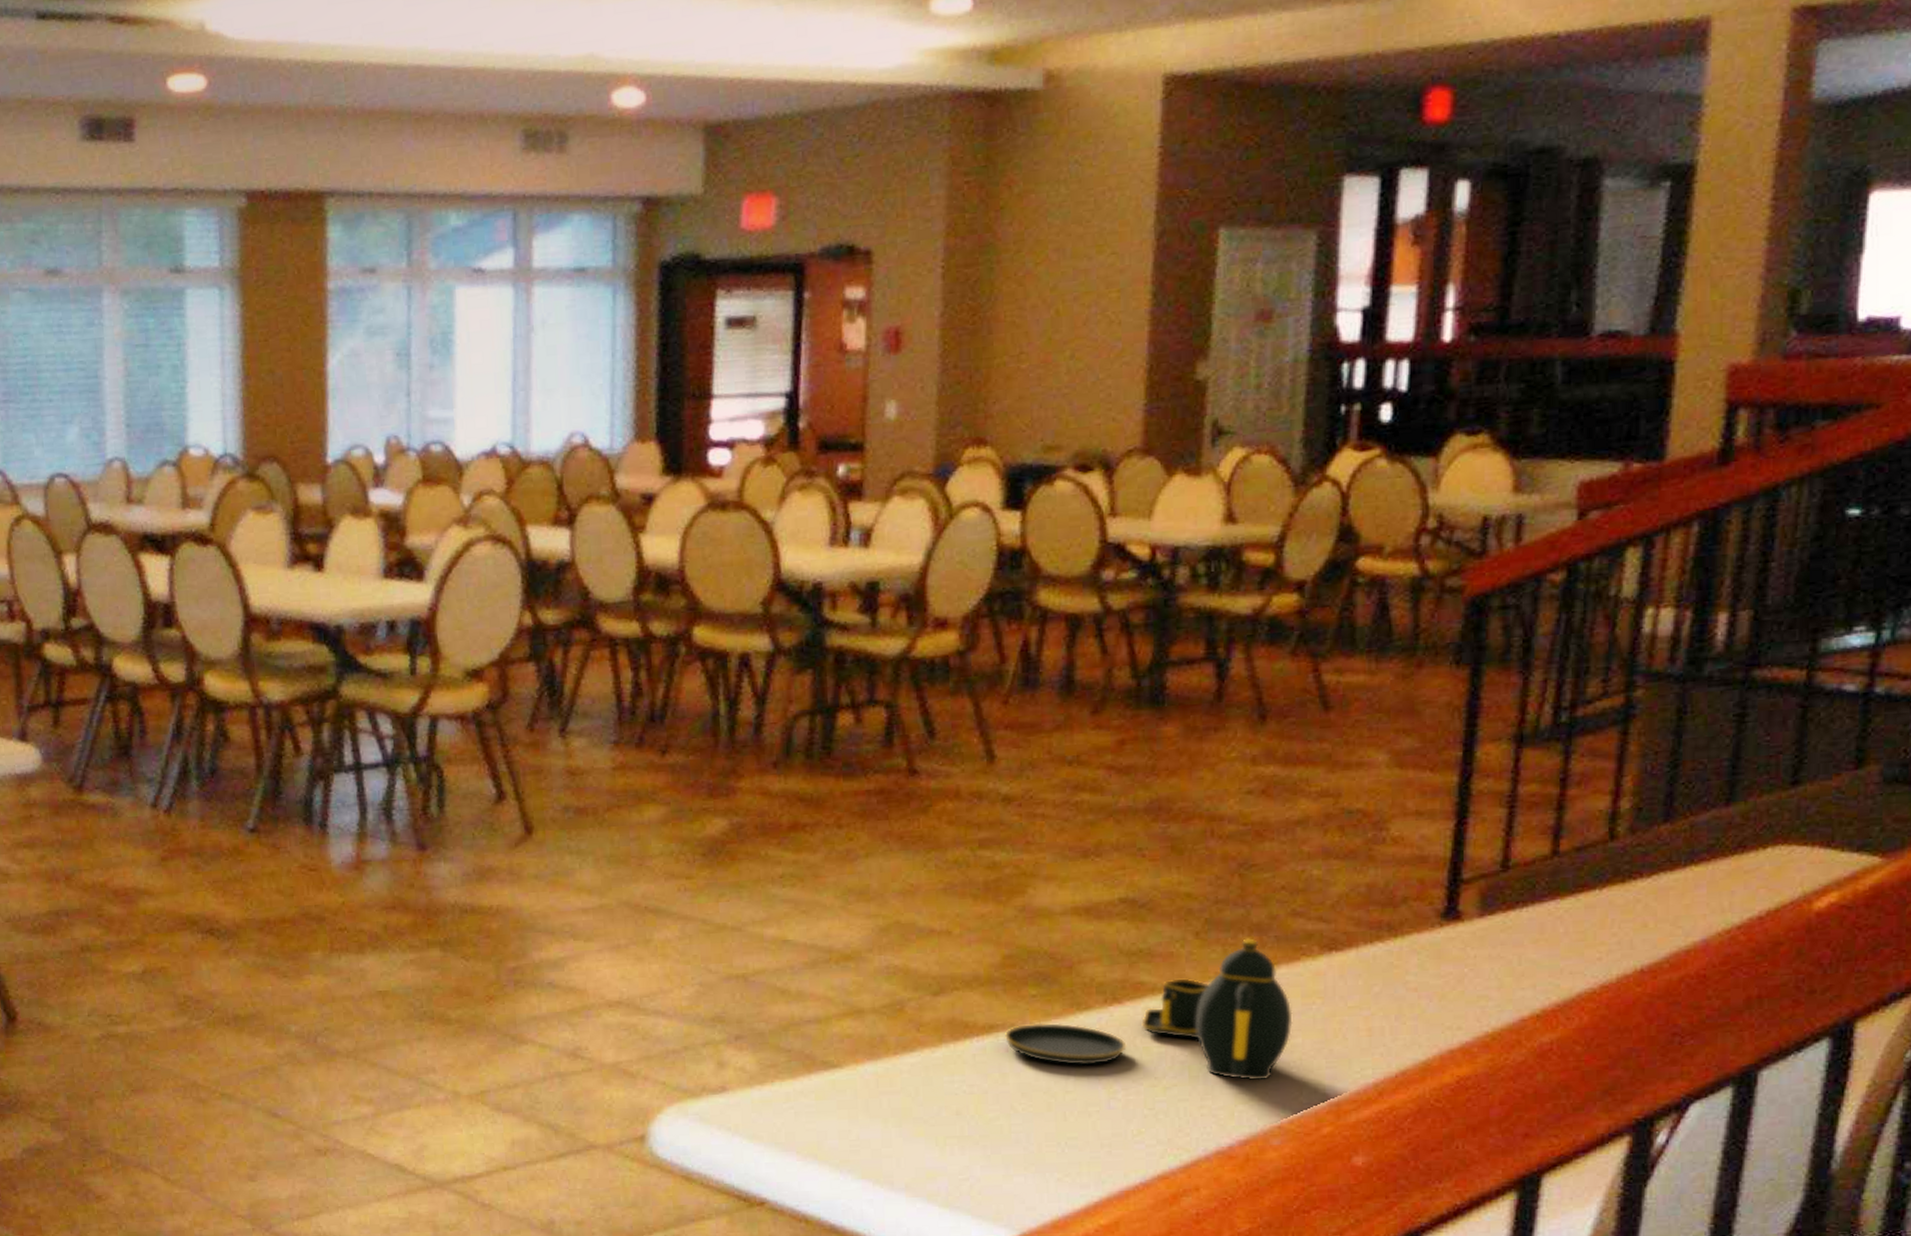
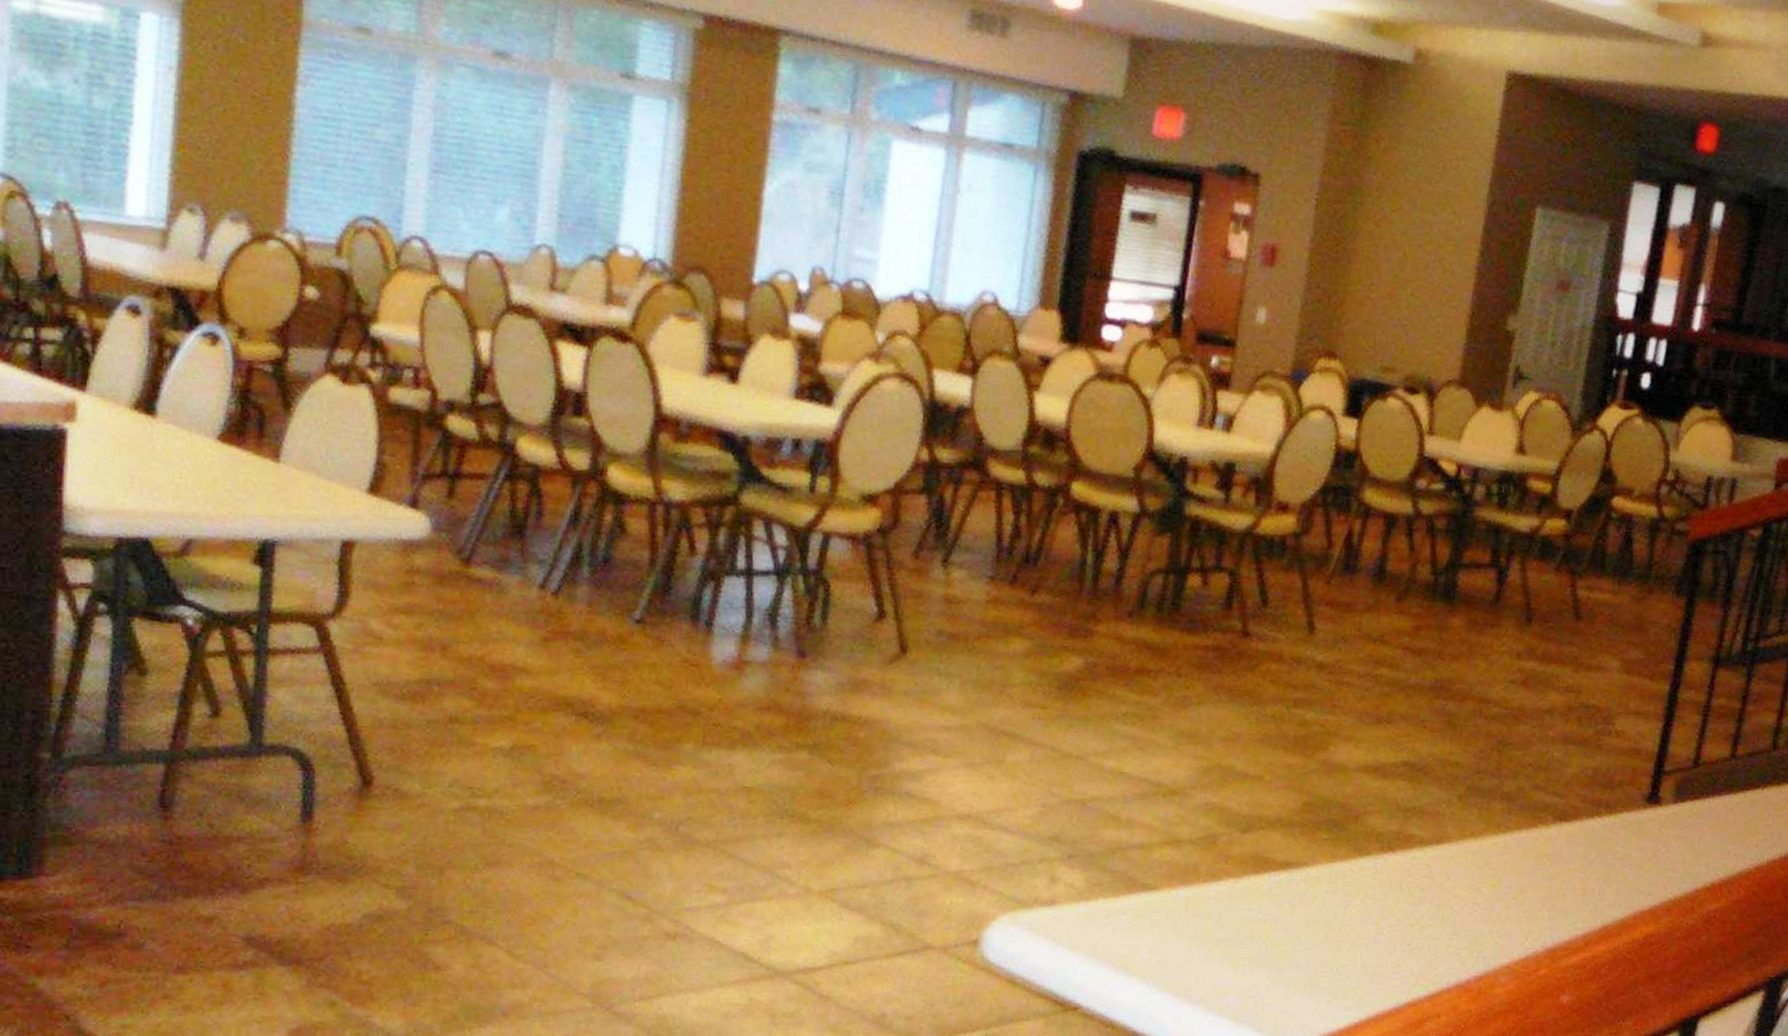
teapot: present [1004,938,1293,1081] -> none [1297,805,1527,927]

